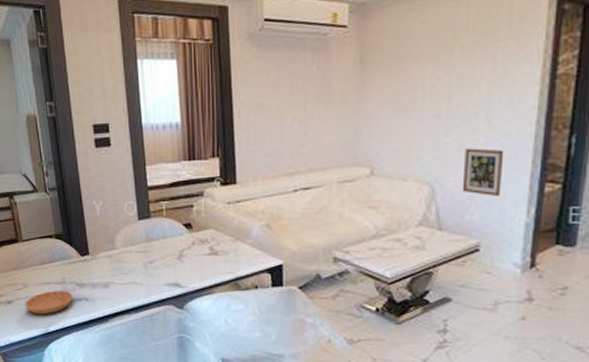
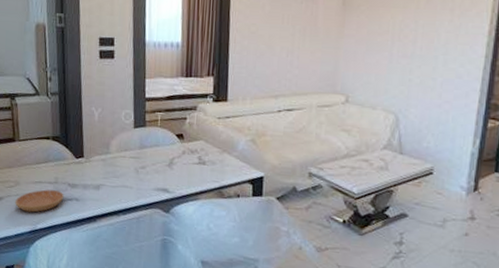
picture frame: present [462,148,504,197] -> none [421,85,457,129]

